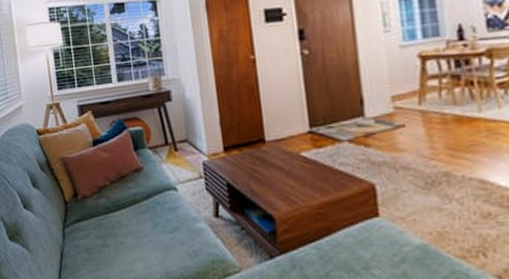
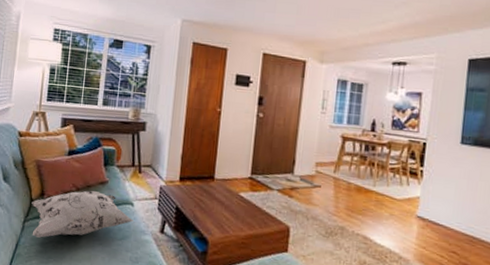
decorative pillow: none [66,180,181,244] -> present [31,190,133,238]

